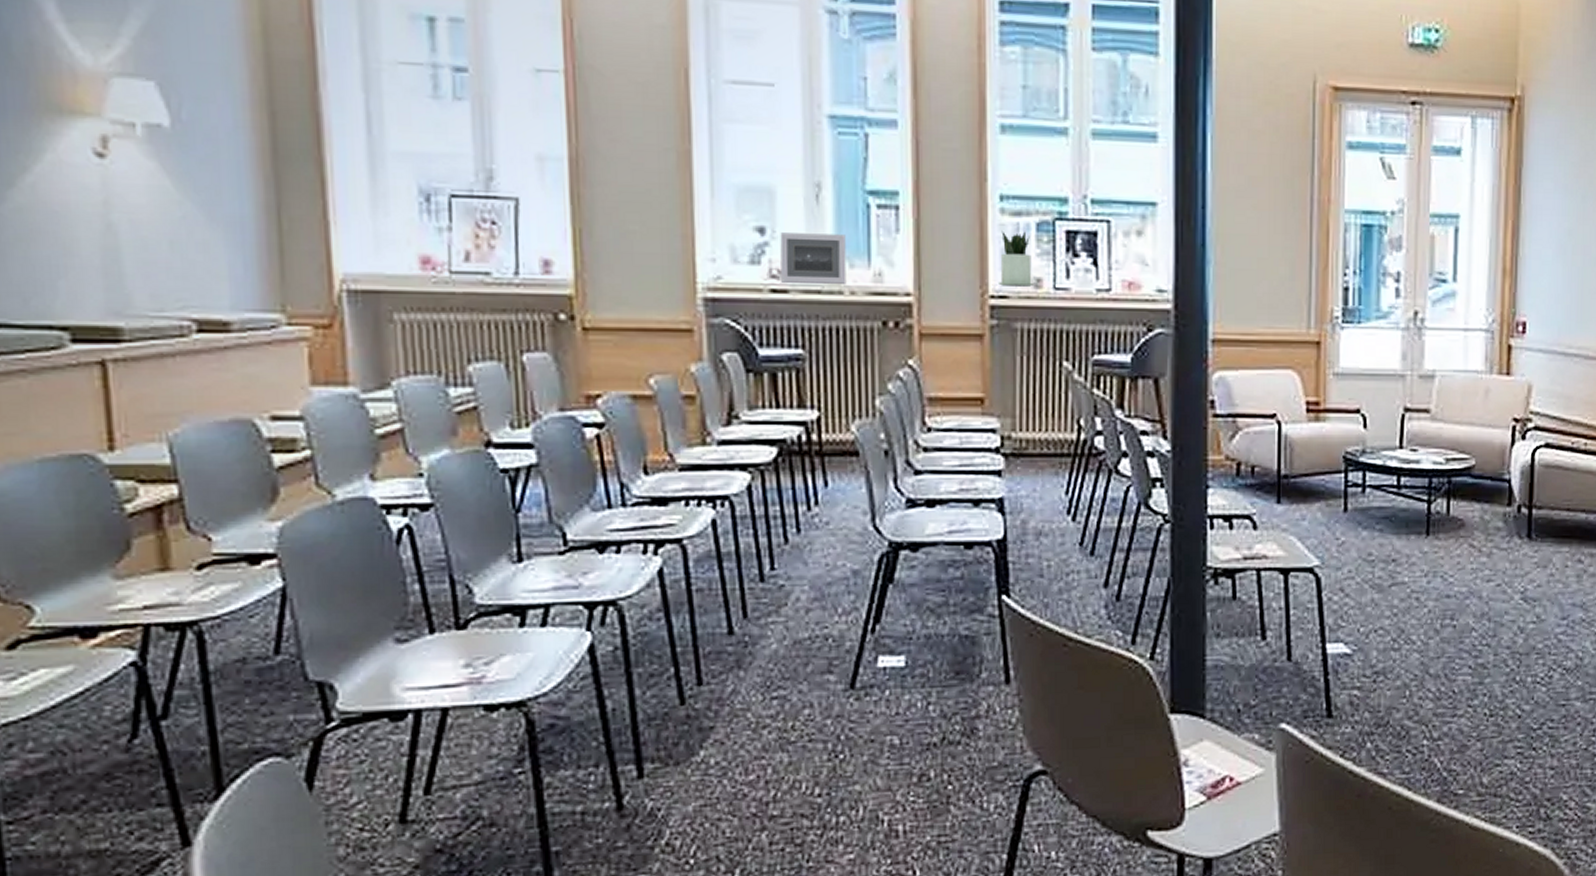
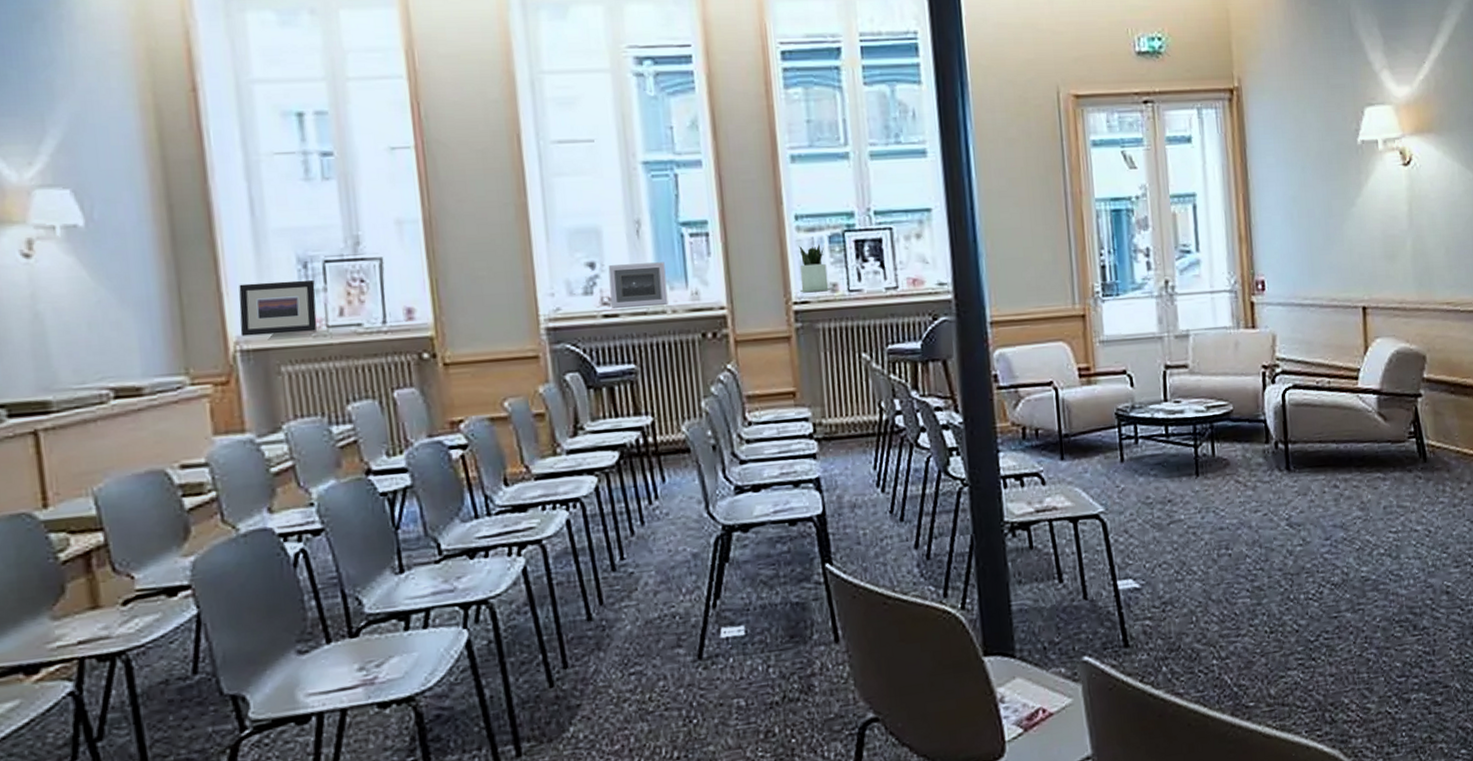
picture frame: none [348,213,439,276] -> present [239,279,318,337]

